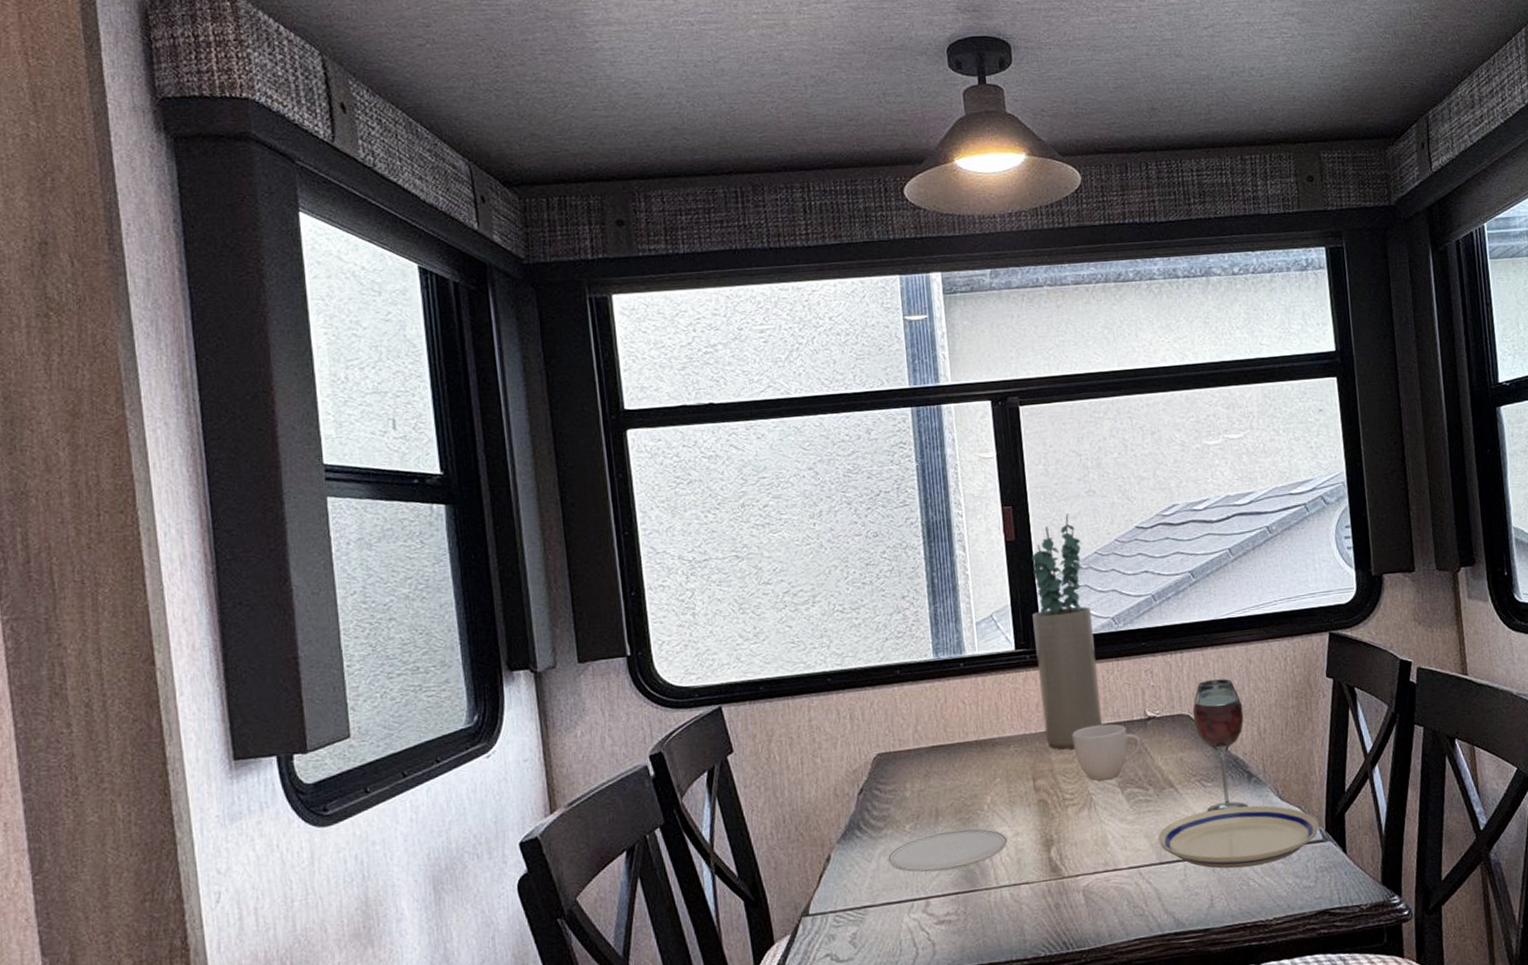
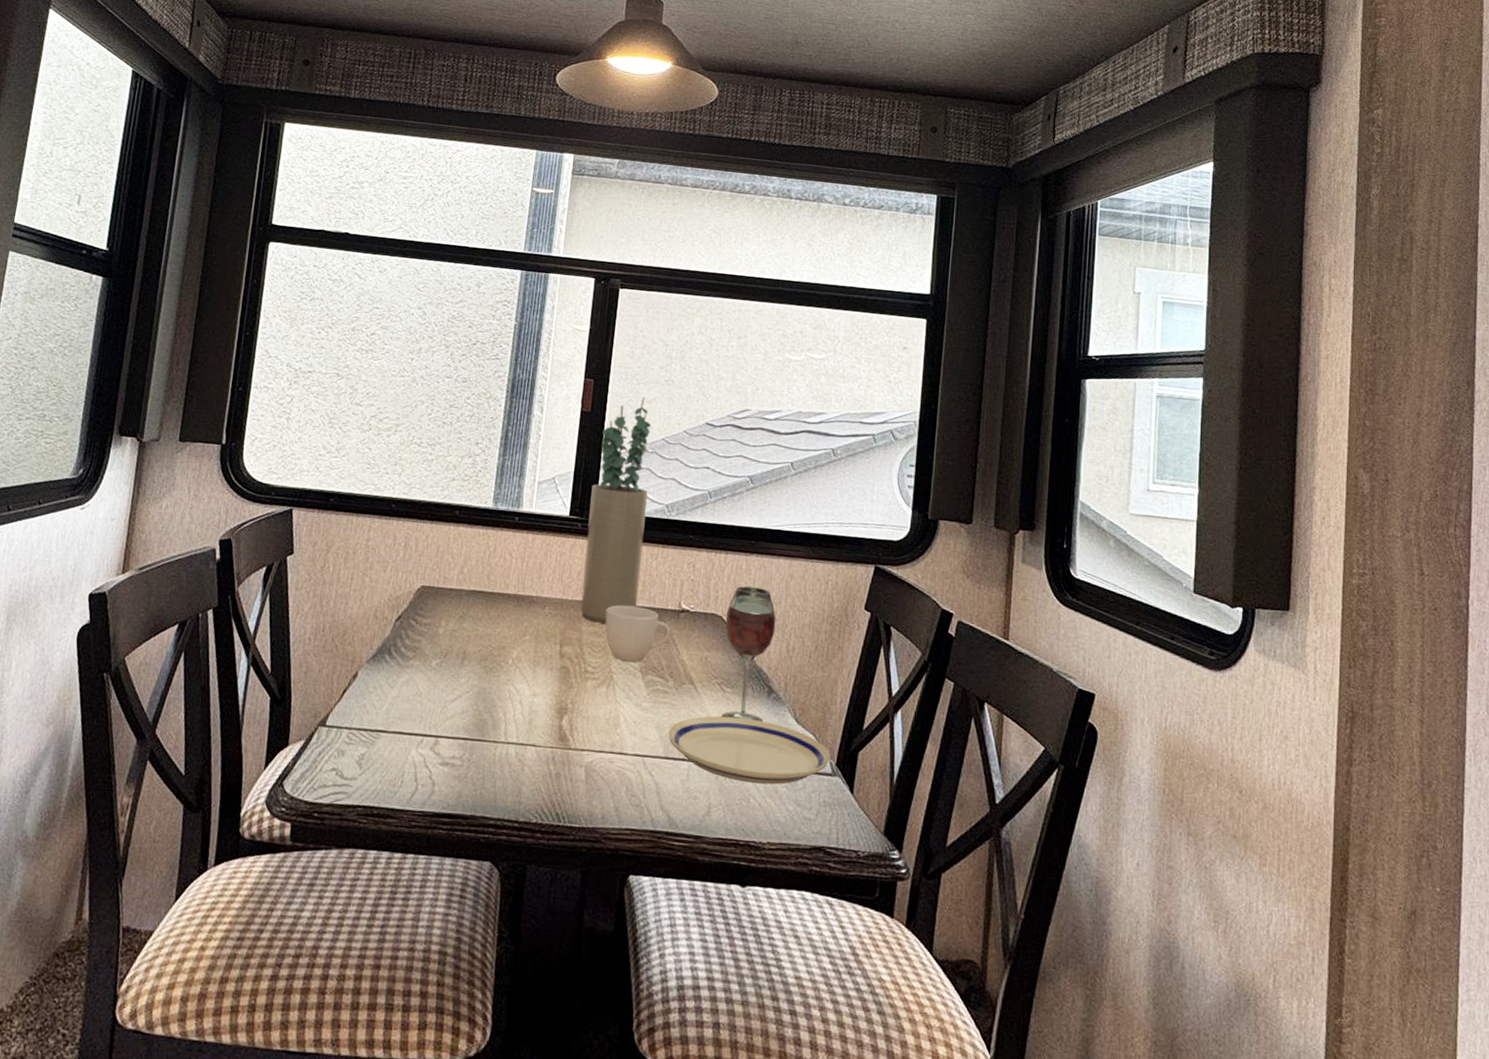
plate: present [887,828,1008,873] -> none [408,674,525,715]

